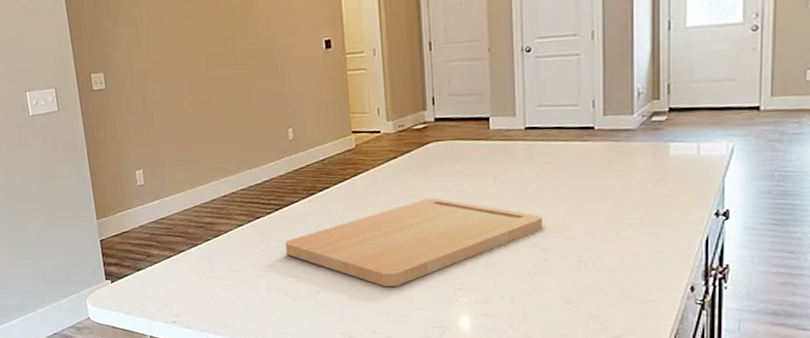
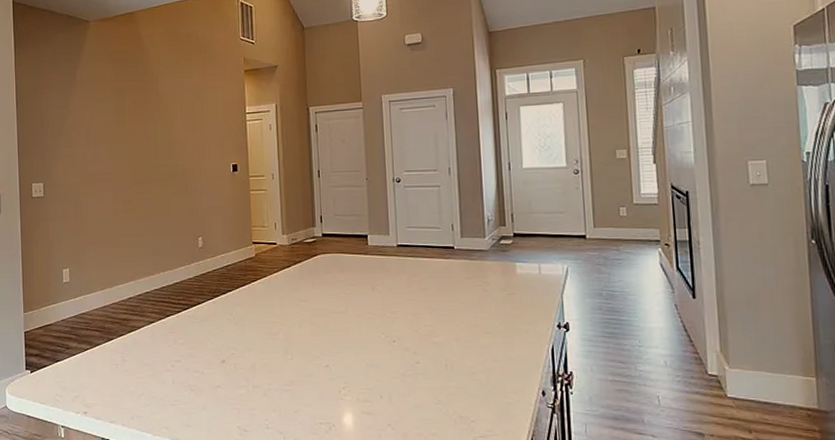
cutting board: present [285,198,544,288] -> none [191,303,415,385]

